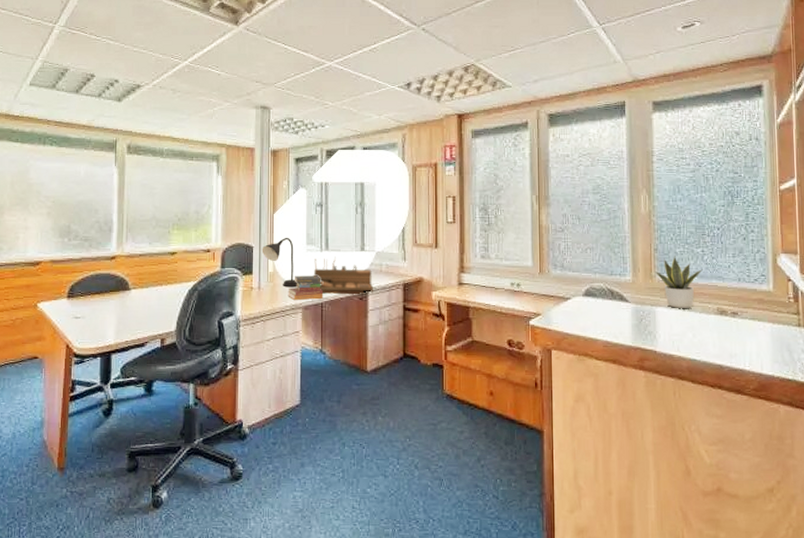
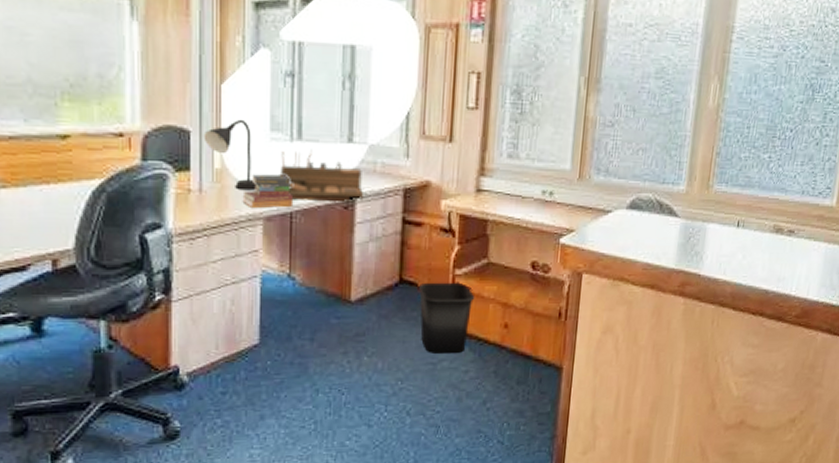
waste bin: none [418,356,463,416] -> present [418,282,474,353]
potted plant: present [654,256,704,309] -> none [712,162,767,226]

